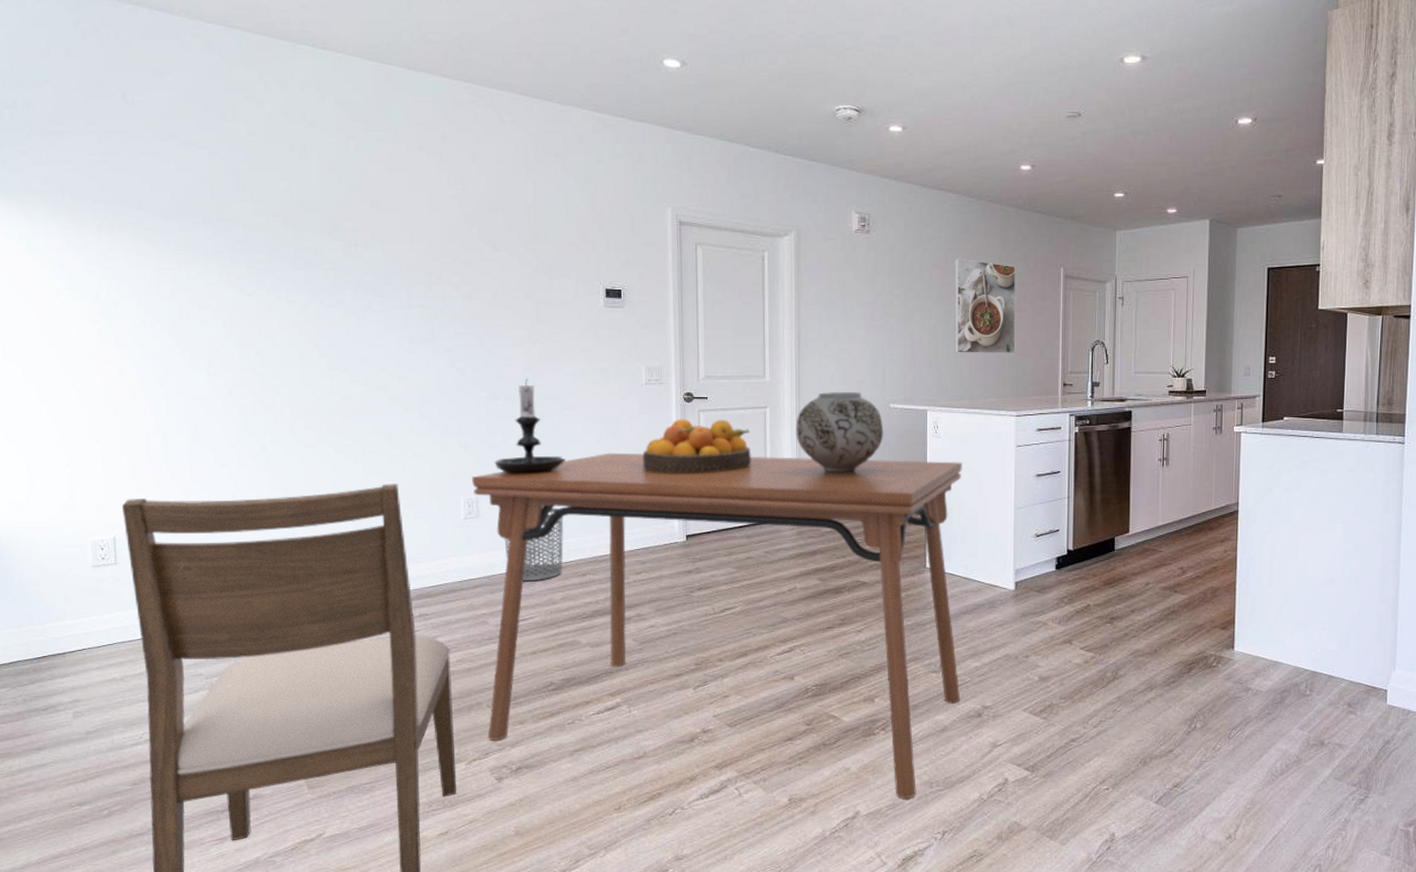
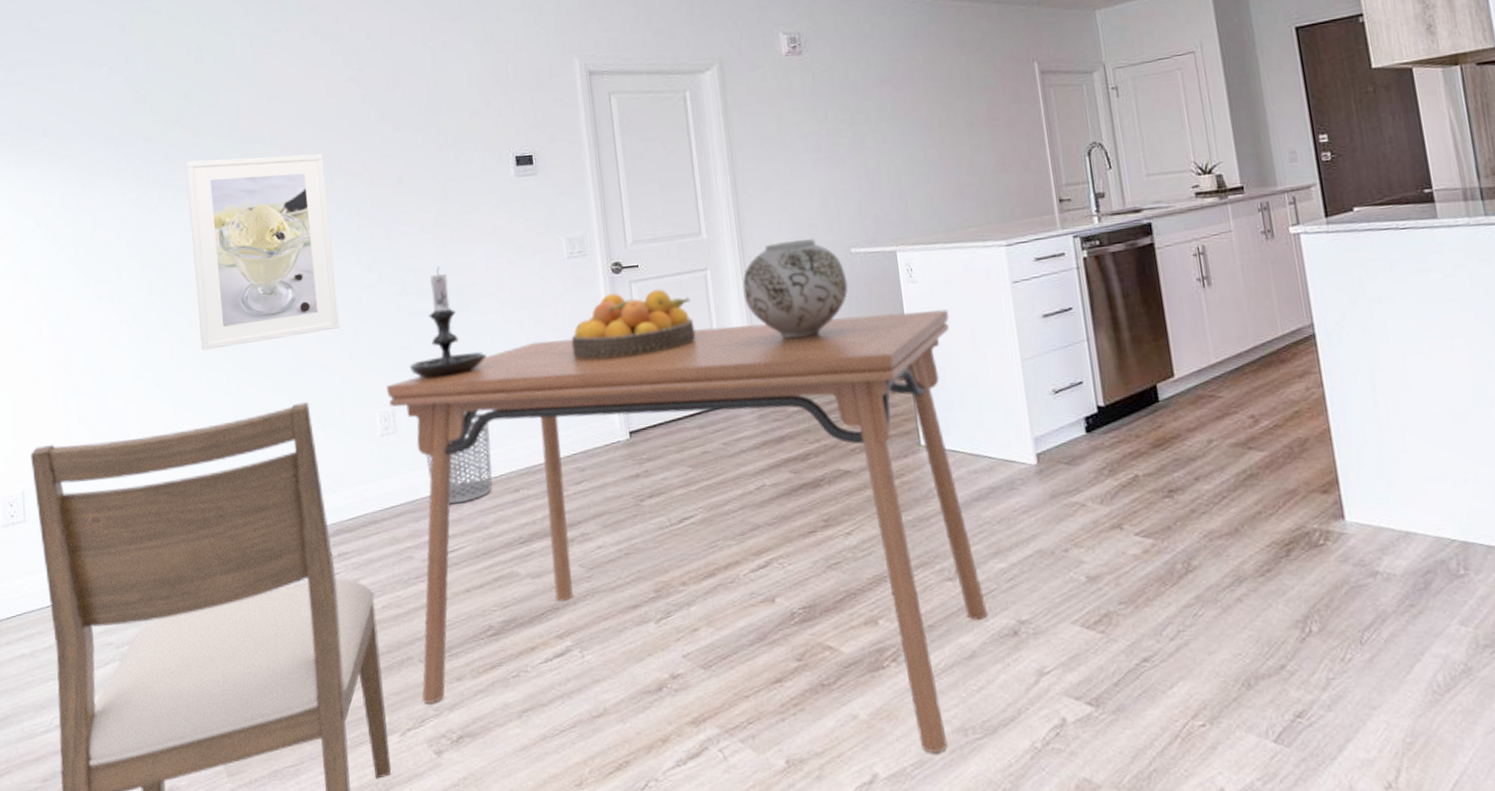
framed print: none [285,252,431,428] -> present [185,153,340,351]
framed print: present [955,258,1016,354] -> none [905,67,994,179]

